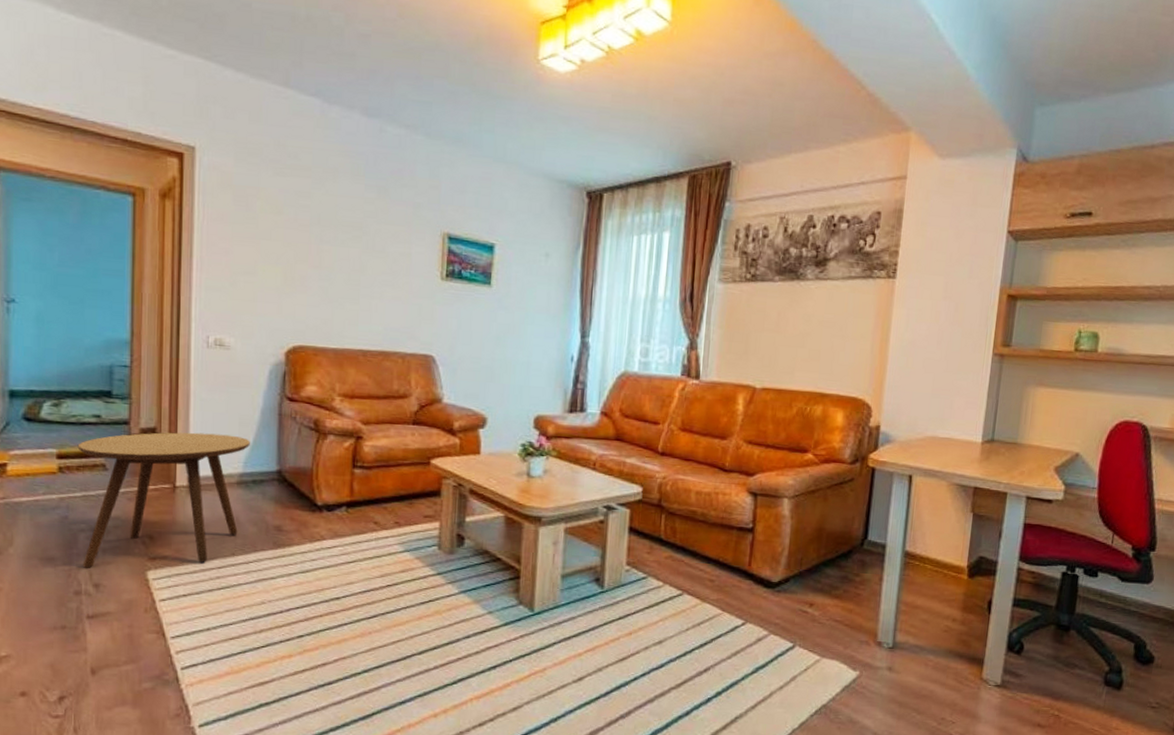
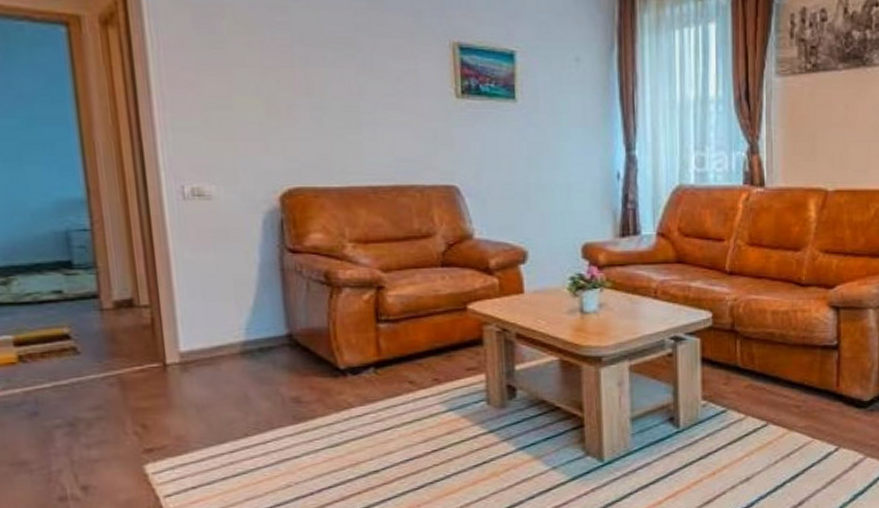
side table: present [77,432,250,568] -> none [38,299,250,469]

